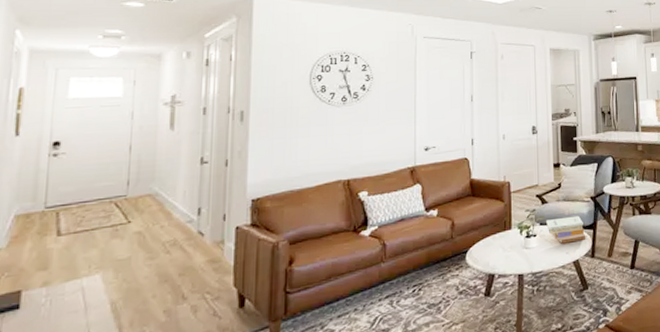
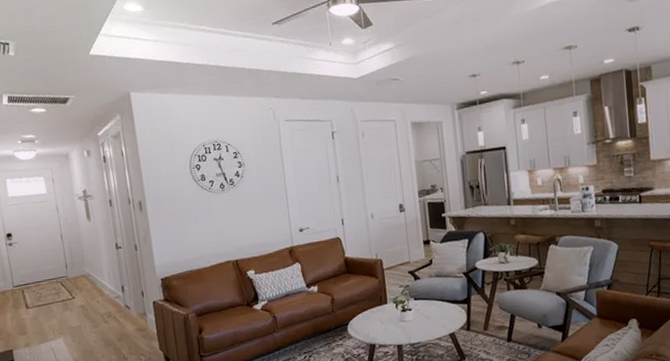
books: present [546,215,586,245] -> none [420,291,461,319]

